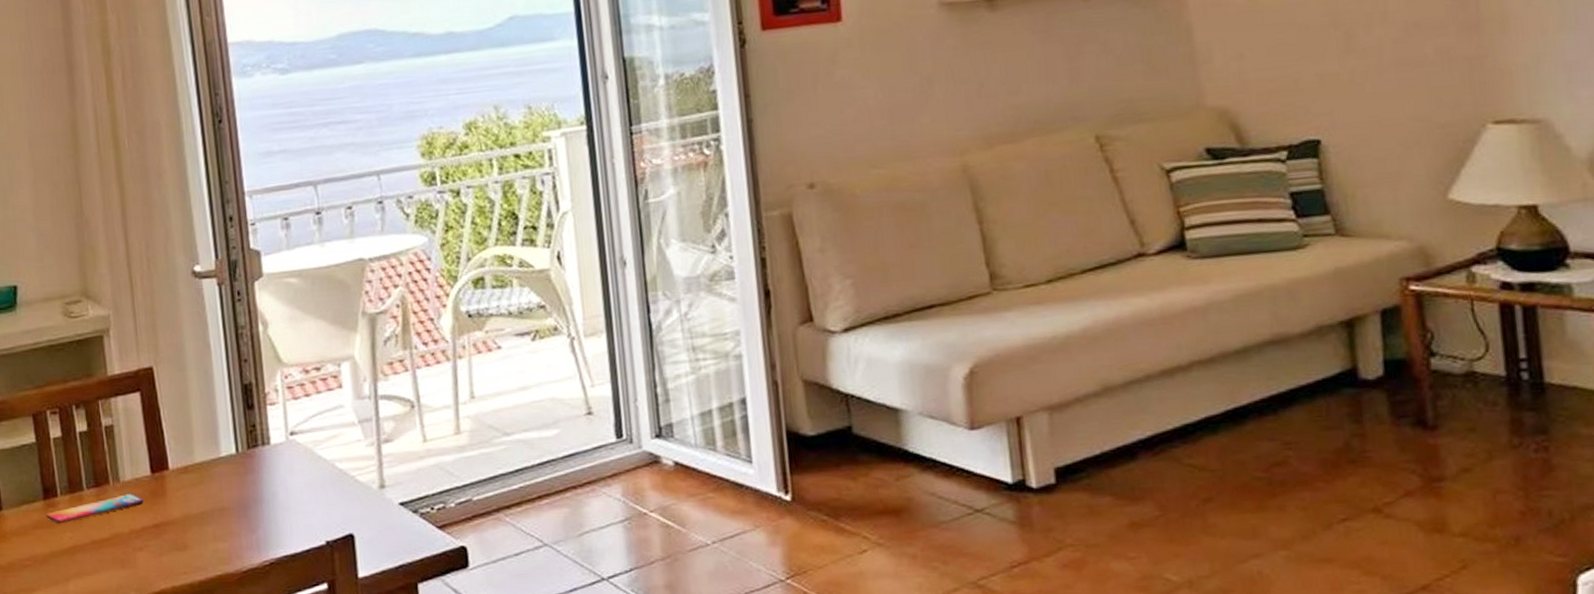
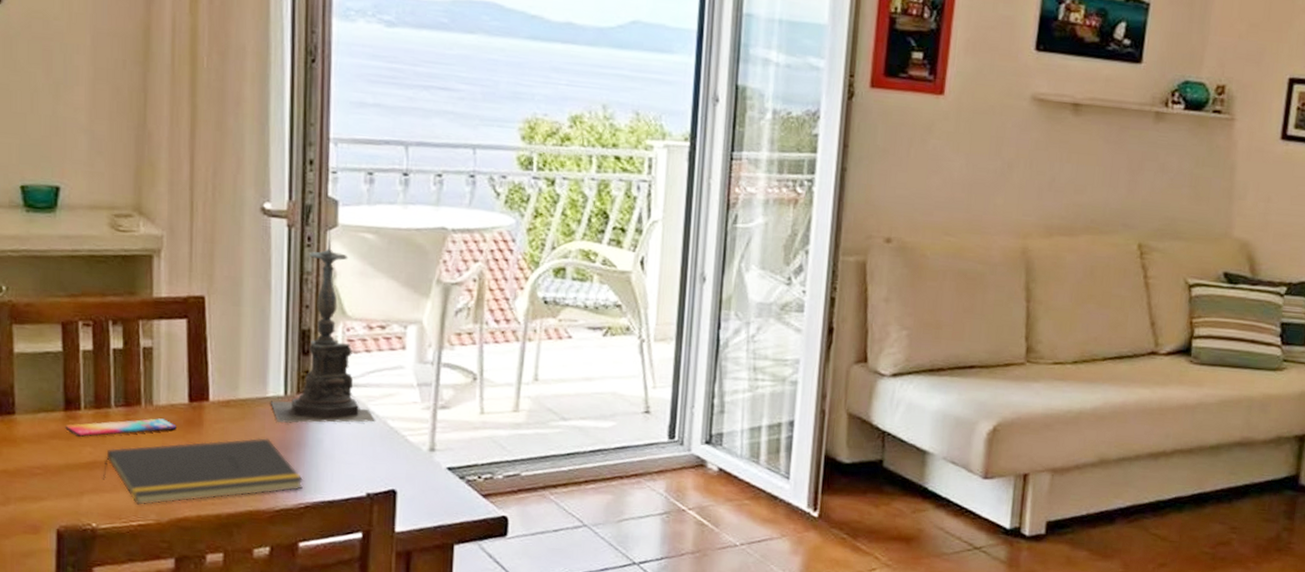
notepad: none [83,499,266,584] -> present [102,438,304,505]
candle holder: none [225,278,325,481] -> present [271,227,376,423]

